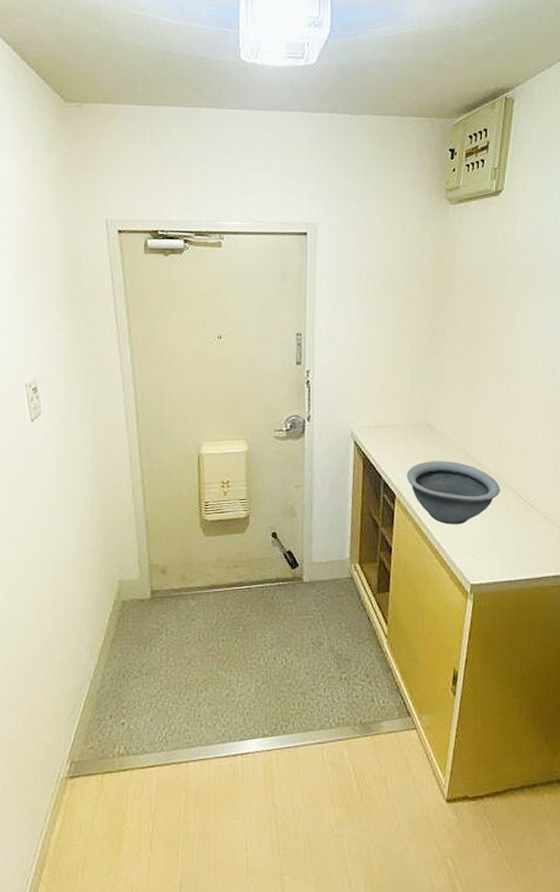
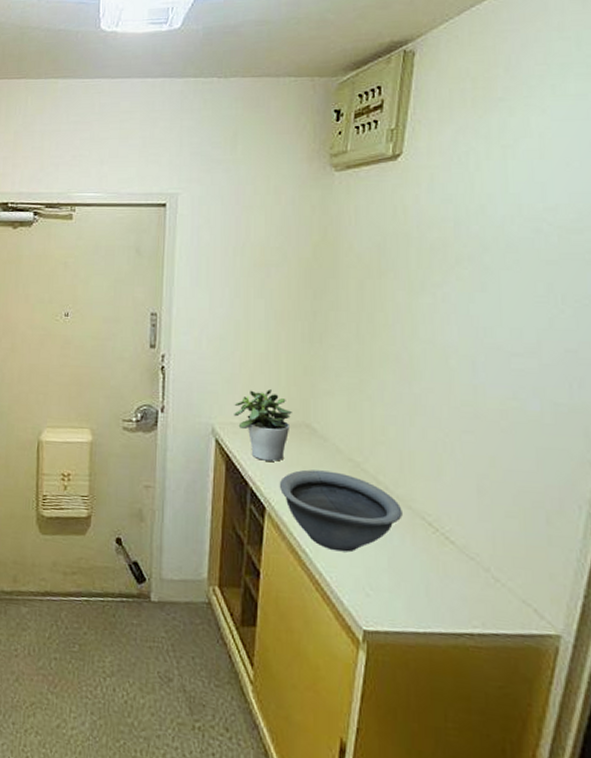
potted plant: none [369,395,416,456] -> present [234,388,292,461]

